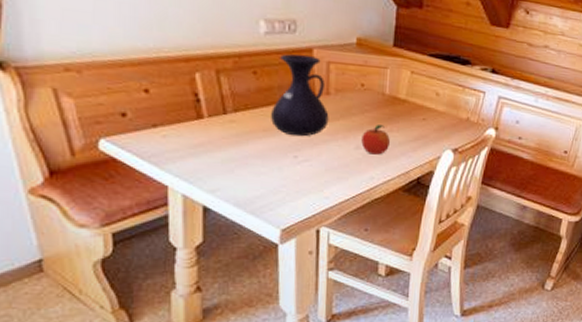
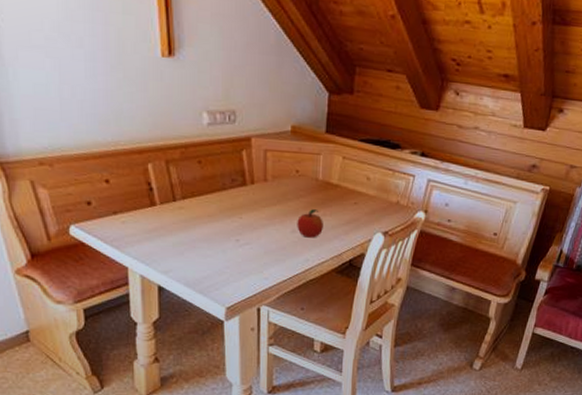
vase: present [271,54,329,137] -> none [215,143,267,222]

